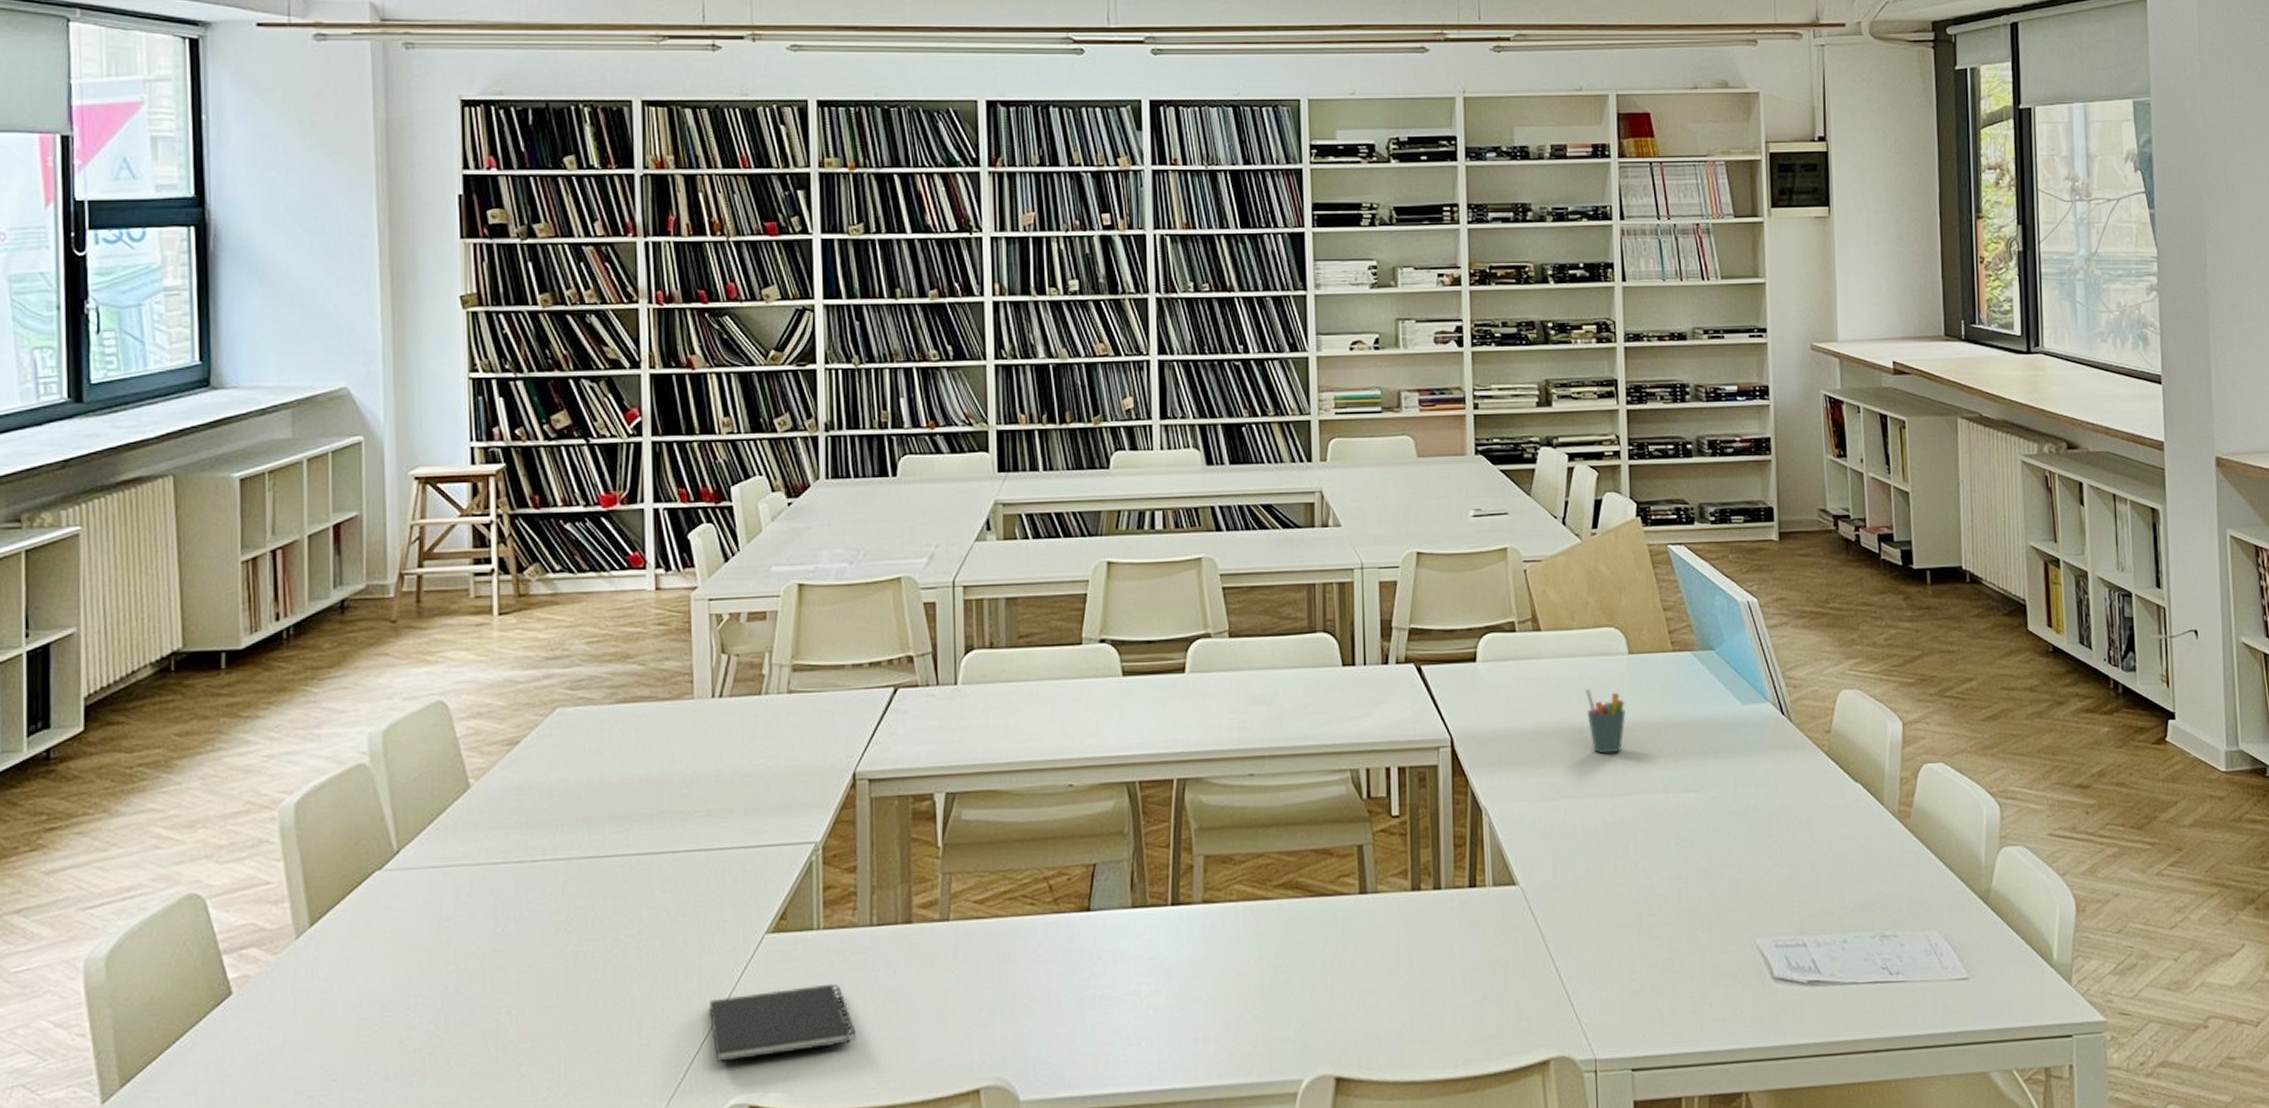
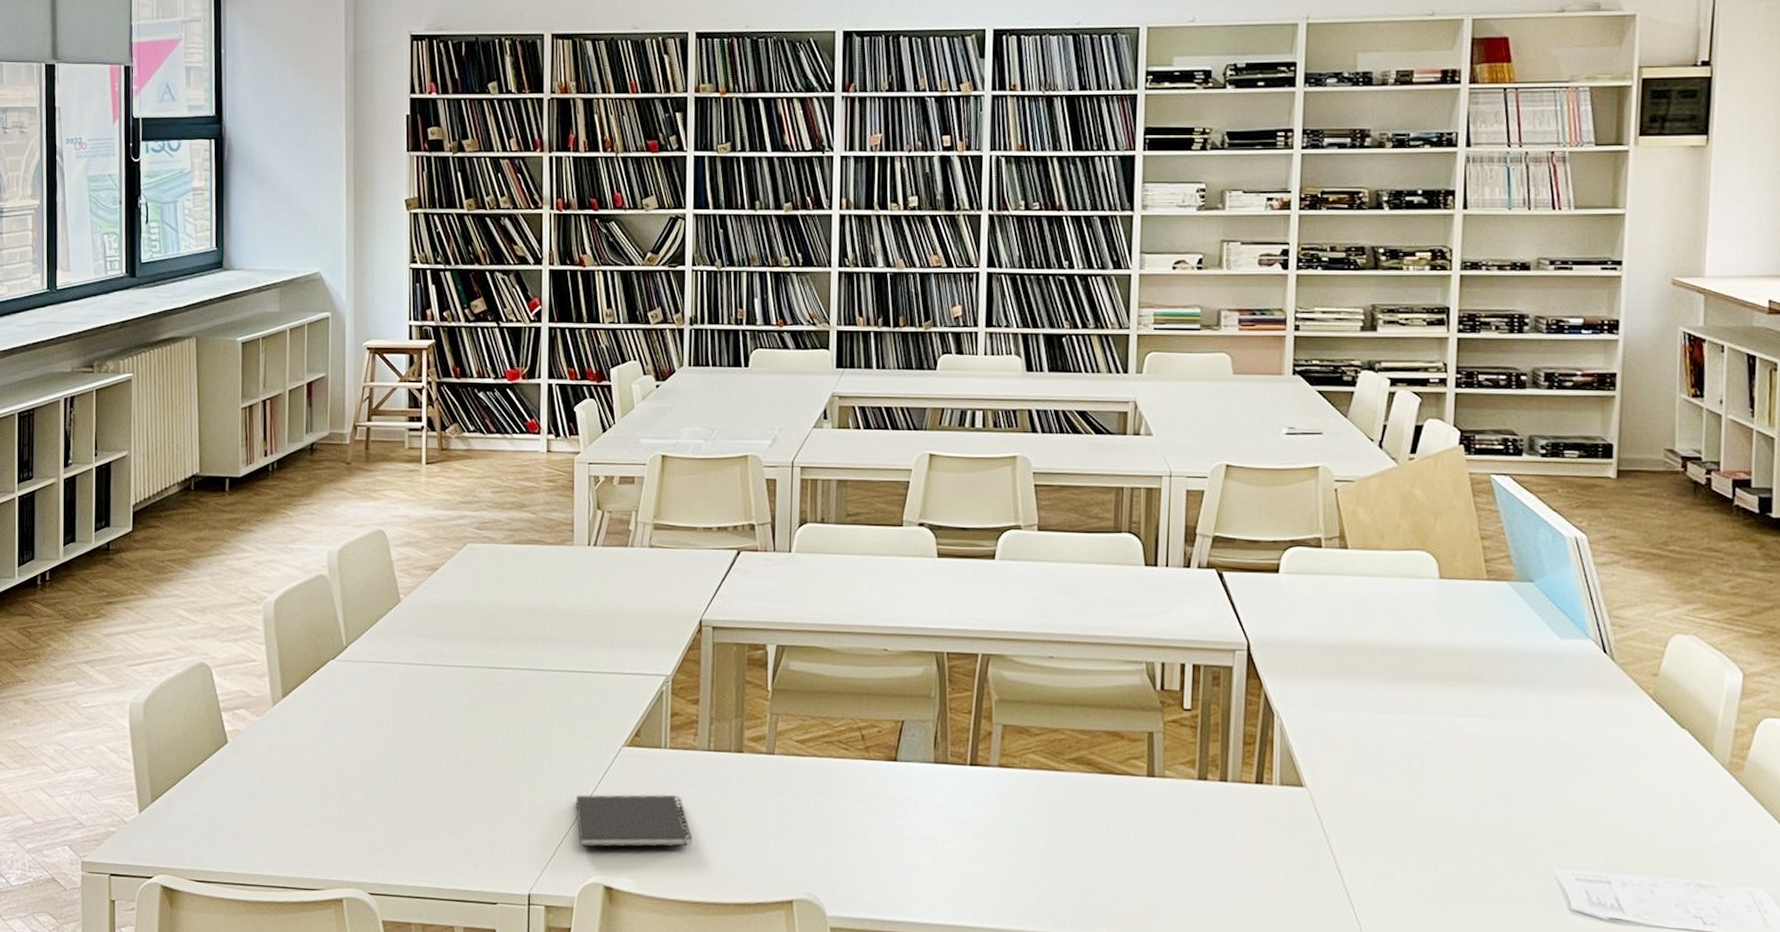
pen holder: present [1586,688,1626,754] -> none [1390,608,1432,673]

